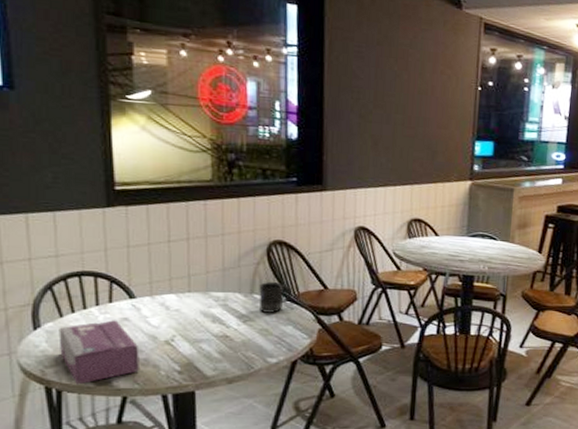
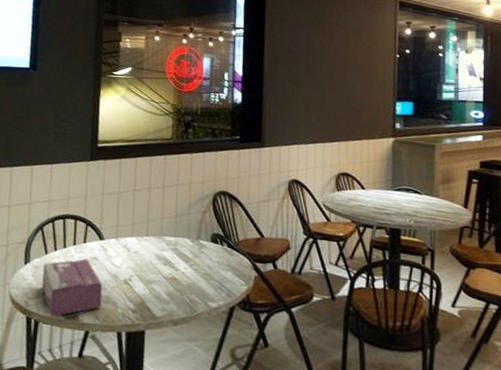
mug: present [259,281,291,313] -> none [204,229,232,259]

